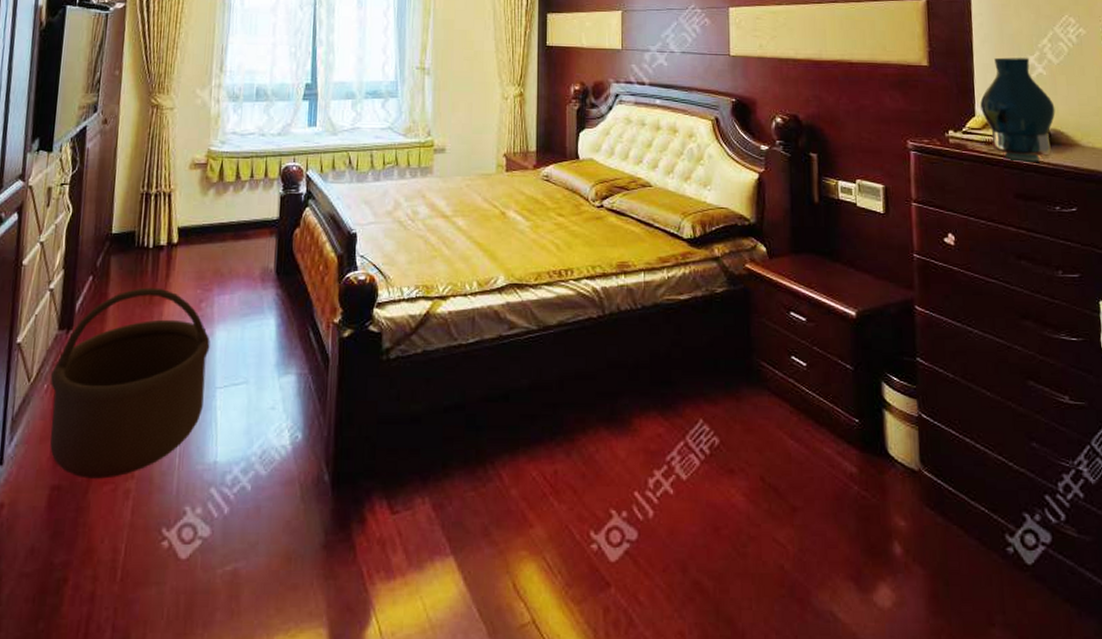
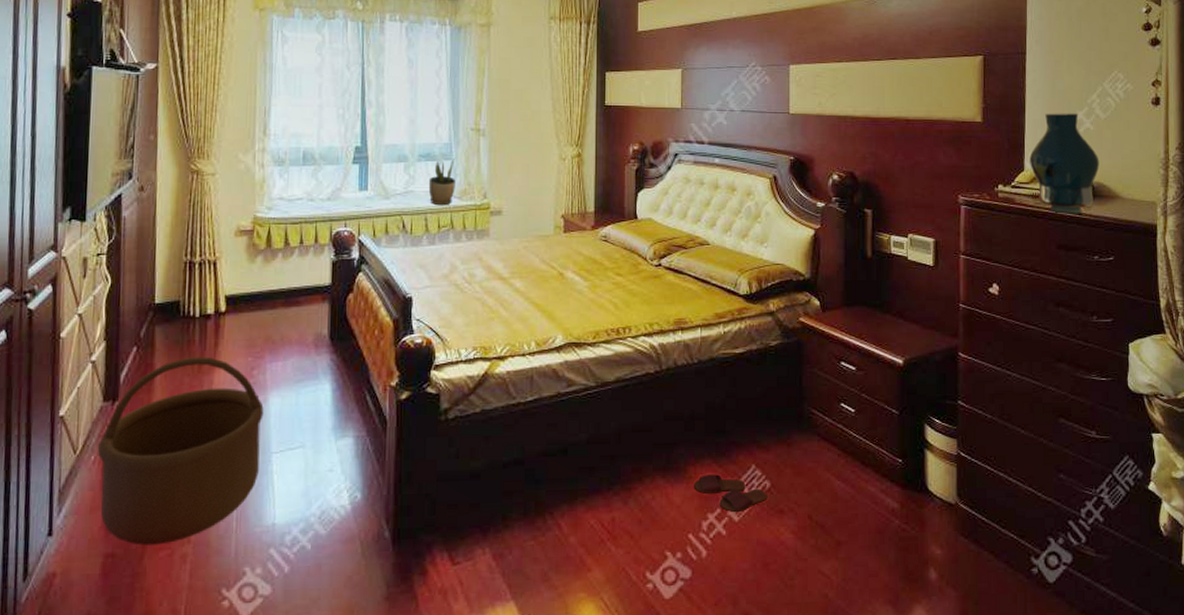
potted plant: none [374,97,401,143] -> present [428,159,456,206]
slippers: none [640,428,717,469] -> present [694,474,768,512]

